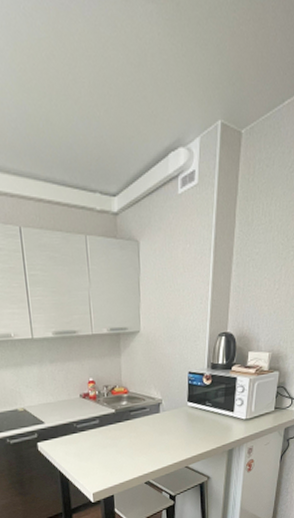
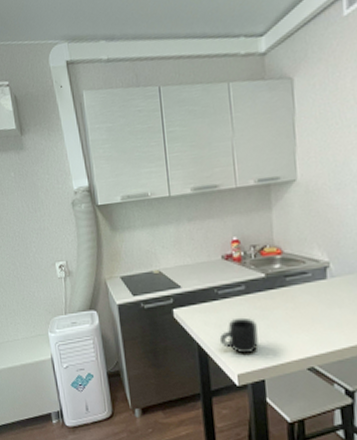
mug: none [78,446,109,477] -> present [219,317,259,354]

